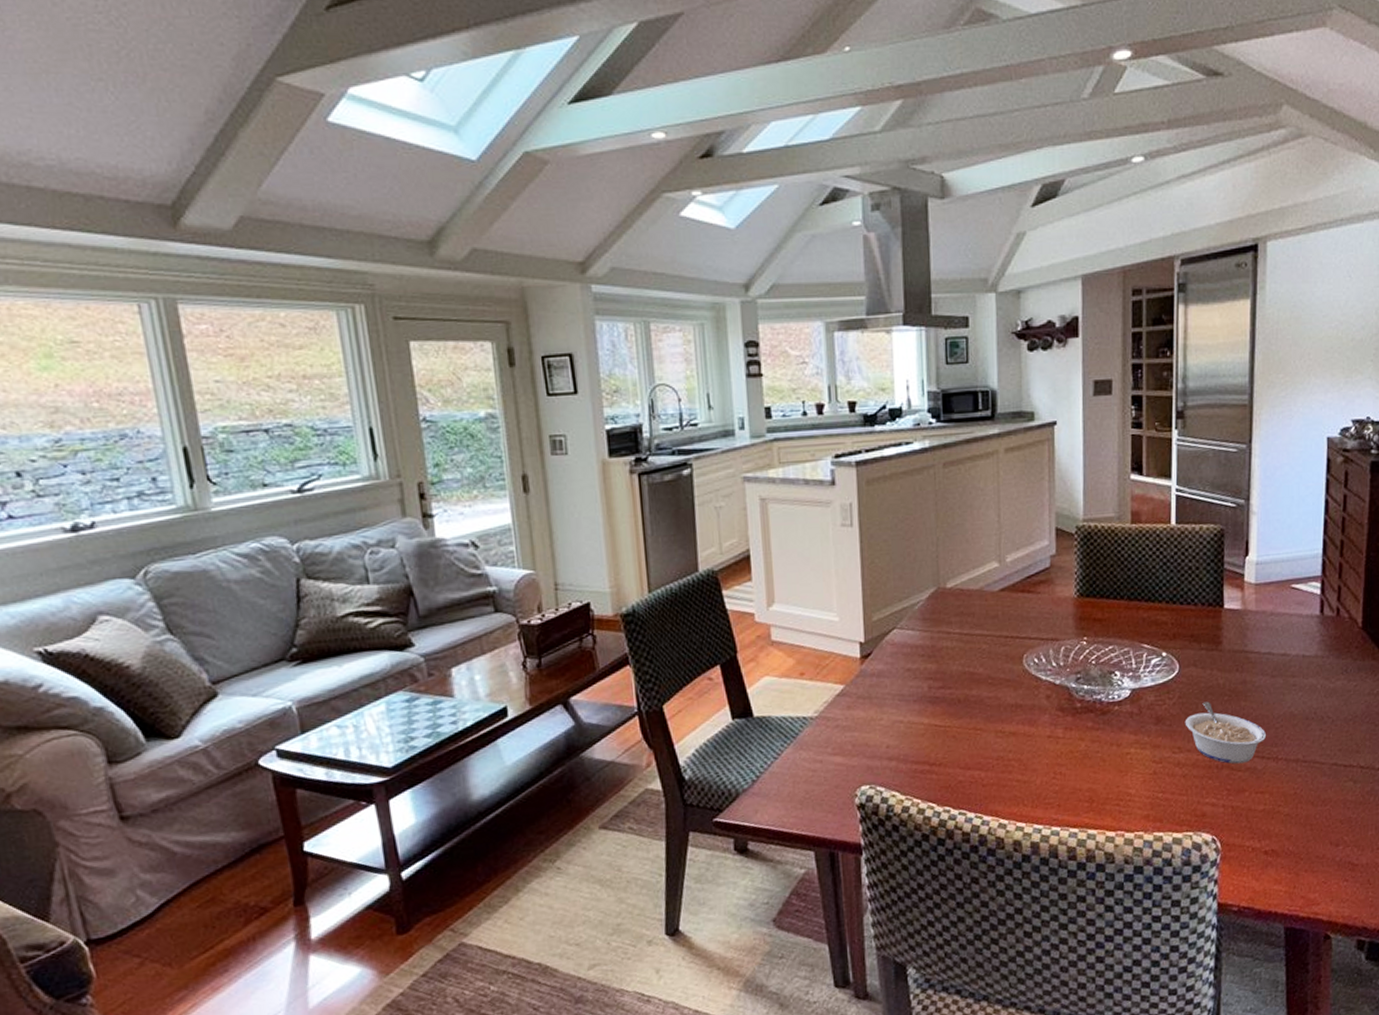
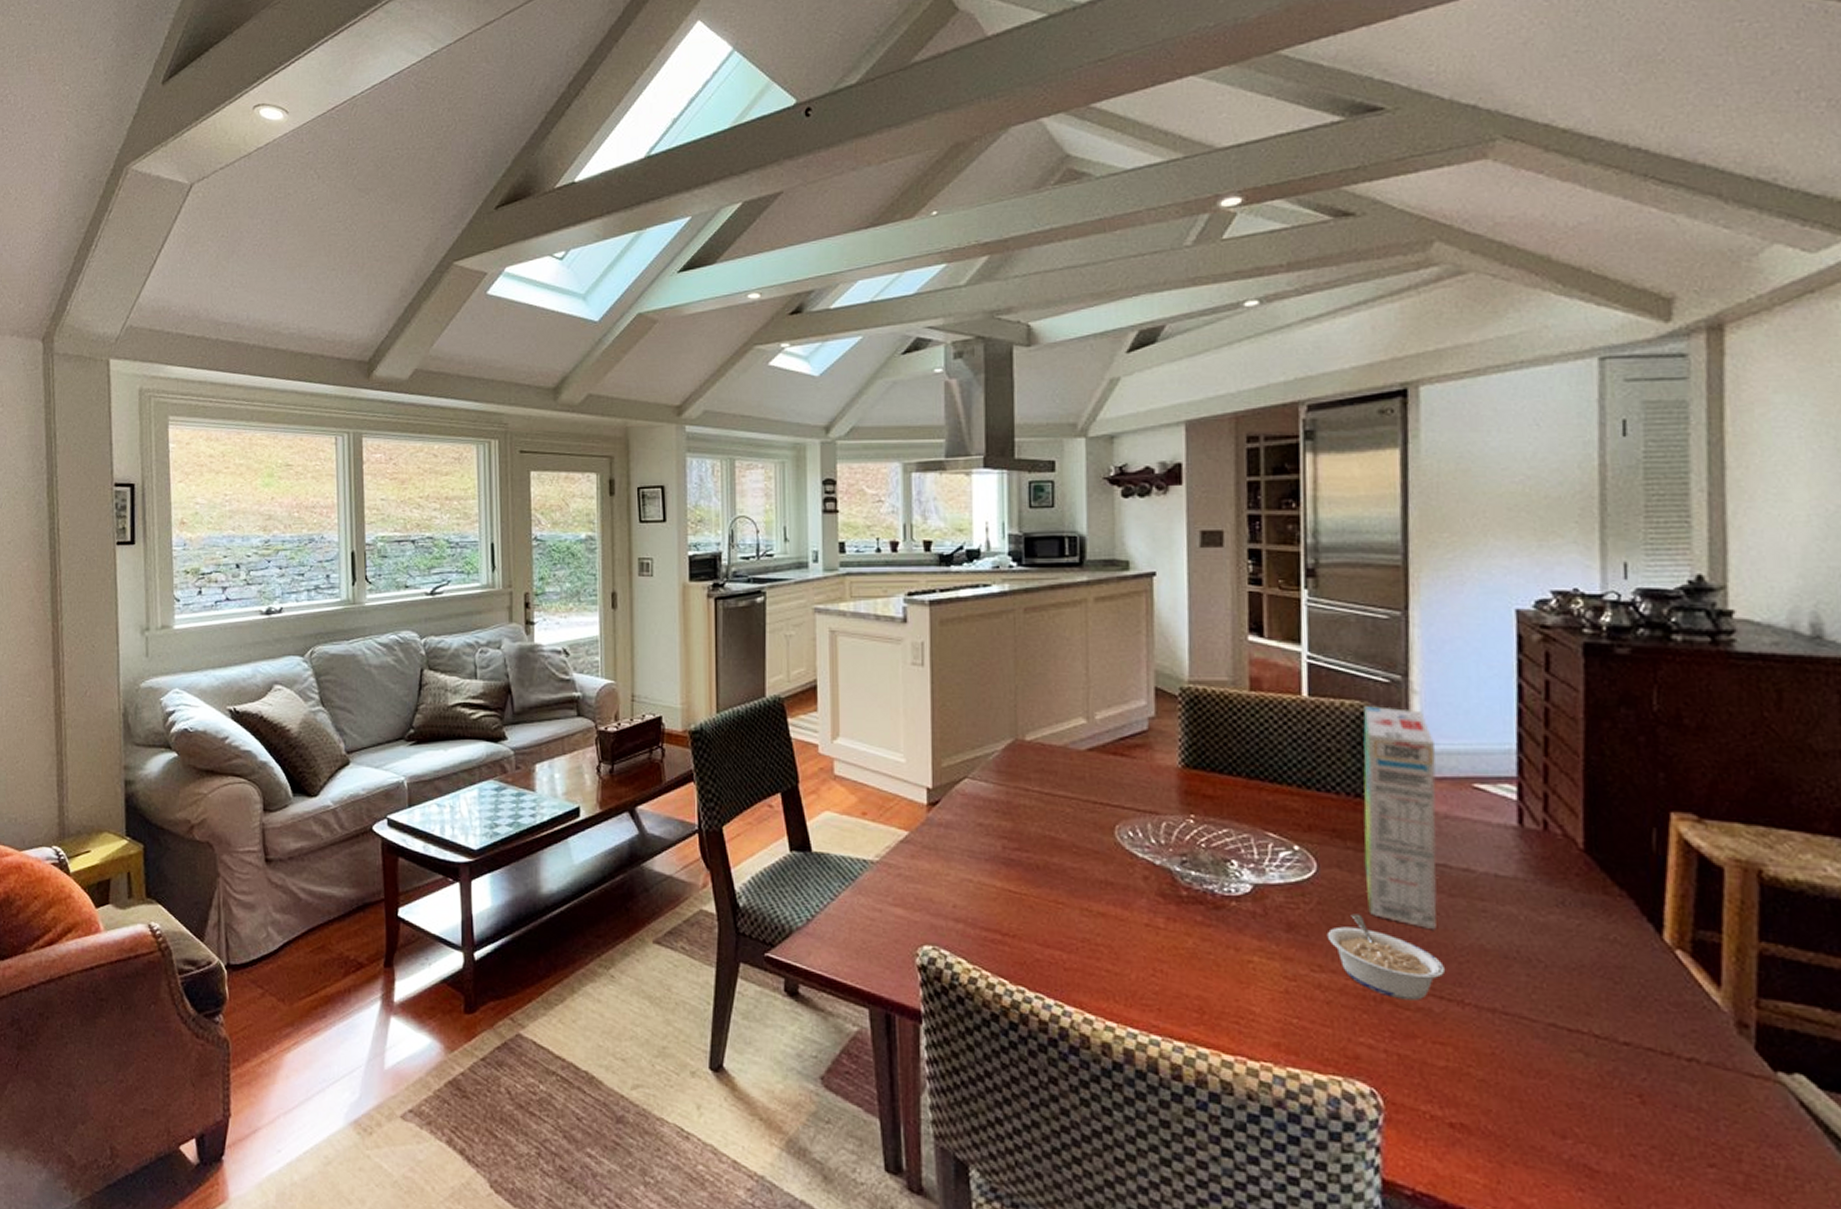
cereal box: none [1213,527,1267,706] -> present [1363,706,1437,930]

